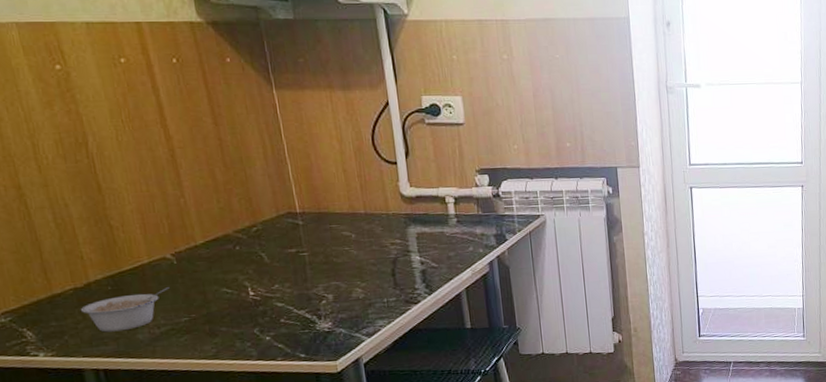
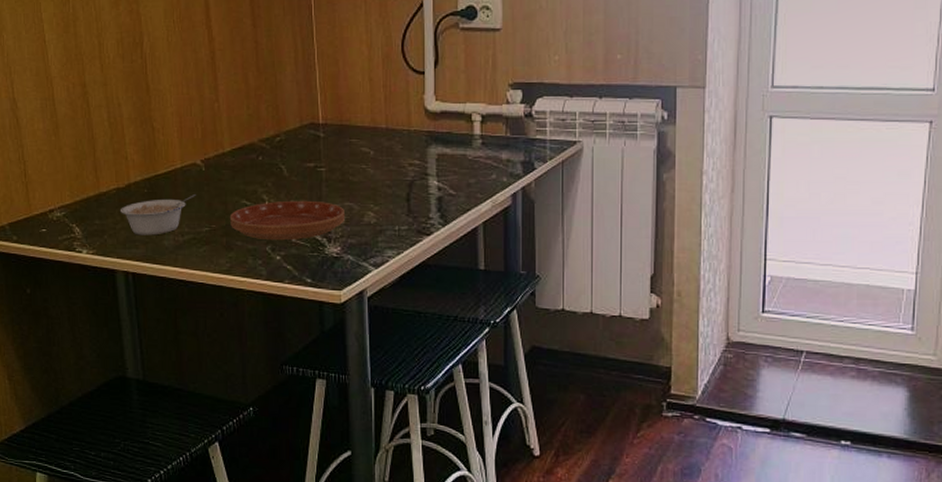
saucer: none [210,283,333,323] -> present [229,200,345,241]

